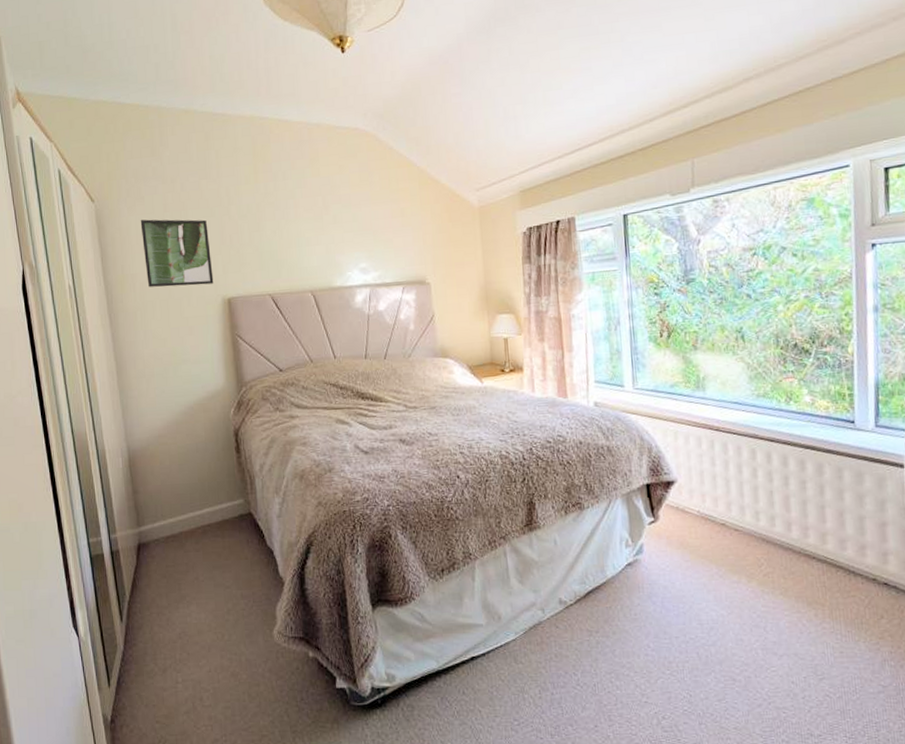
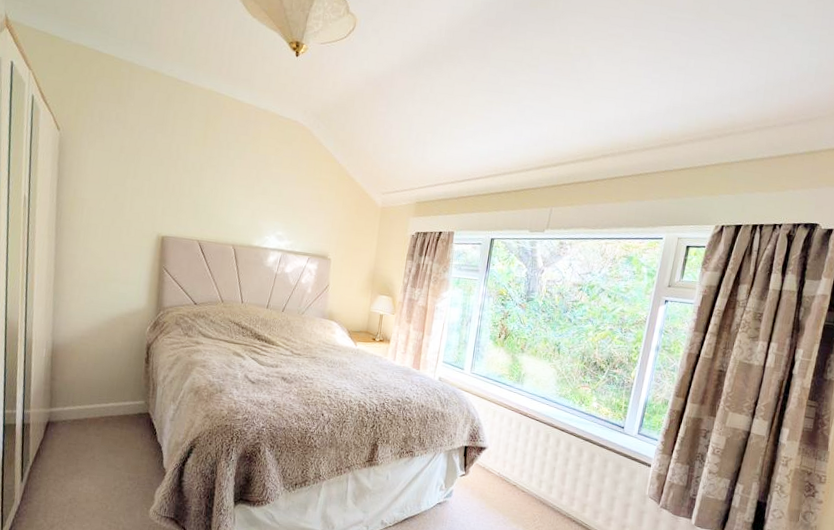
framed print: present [140,219,214,287] -> none [95,155,156,222]

